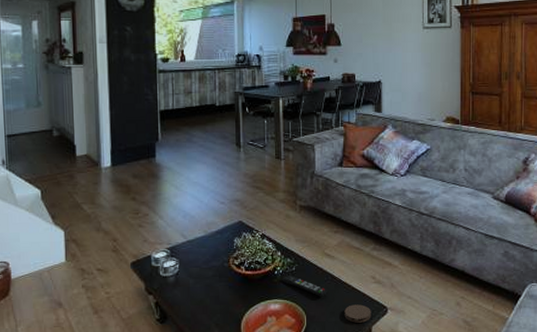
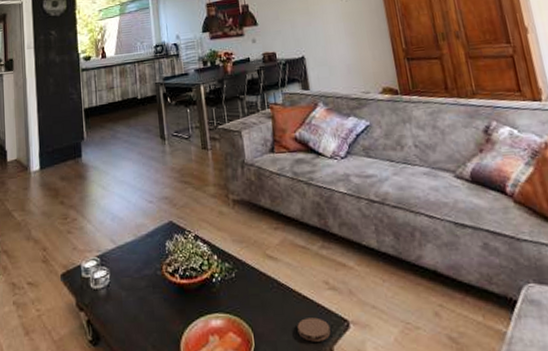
remote control: present [282,275,329,297] -> none [221,283,276,309]

